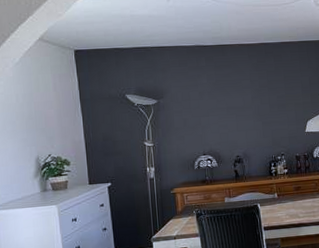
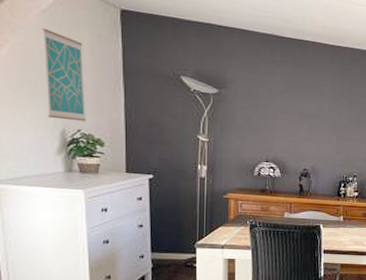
wall art: none [16,77,55,149] -> present [42,28,87,122]

